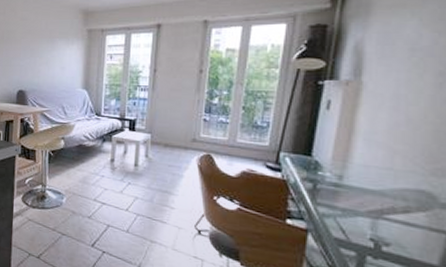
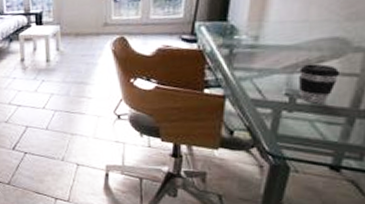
coffee cup: none [385,212,428,256] -> present [299,63,341,104]

